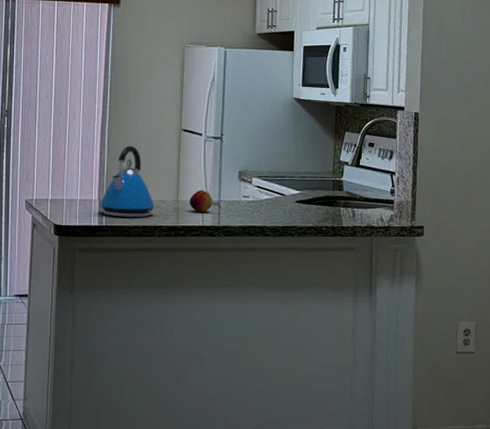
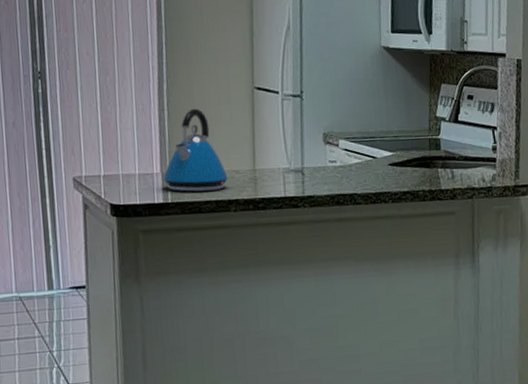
fruit: present [190,189,212,212] -> none [268,156,295,182]

